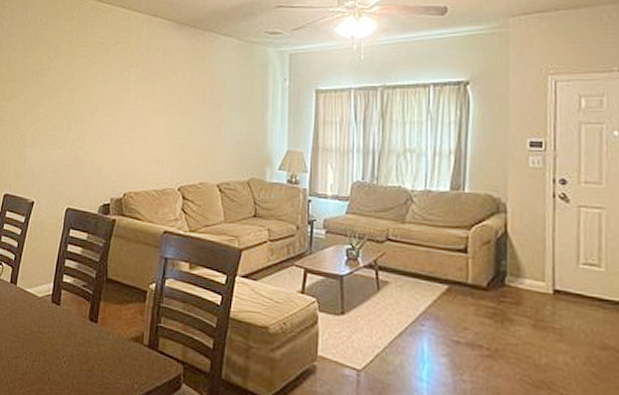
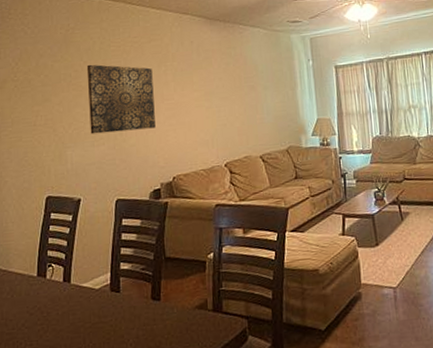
wall art: none [50,63,115,138] -> present [86,64,156,135]

